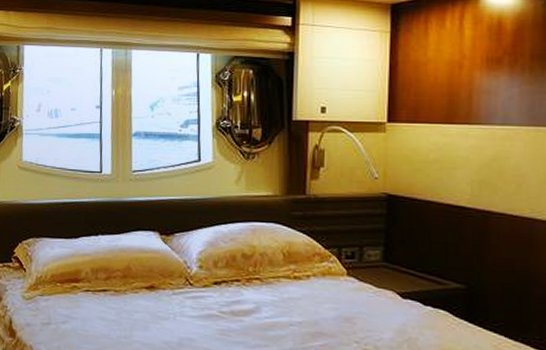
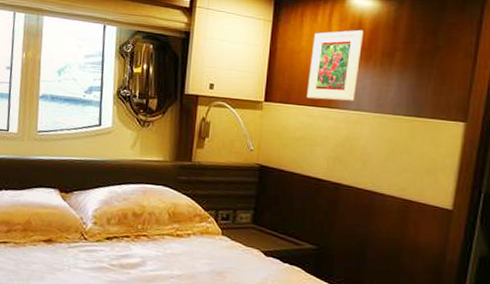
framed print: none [438,31,505,116] -> present [306,29,364,101]

